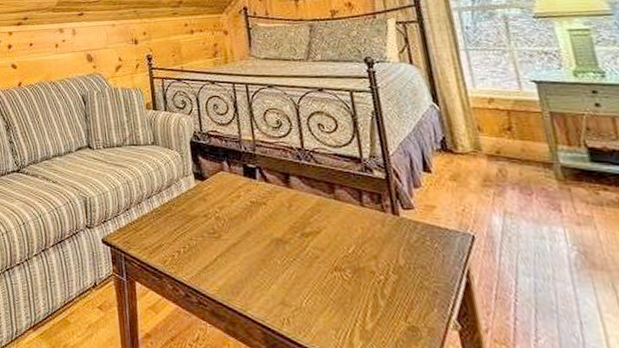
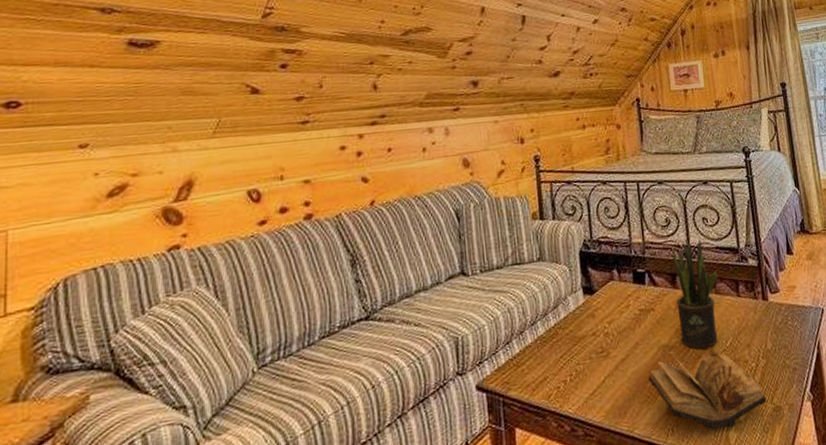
book: none [260,248,399,334] -> present [648,348,767,431]
potted plant: none [284,143,339,251] -> present [672,239,718,349]

